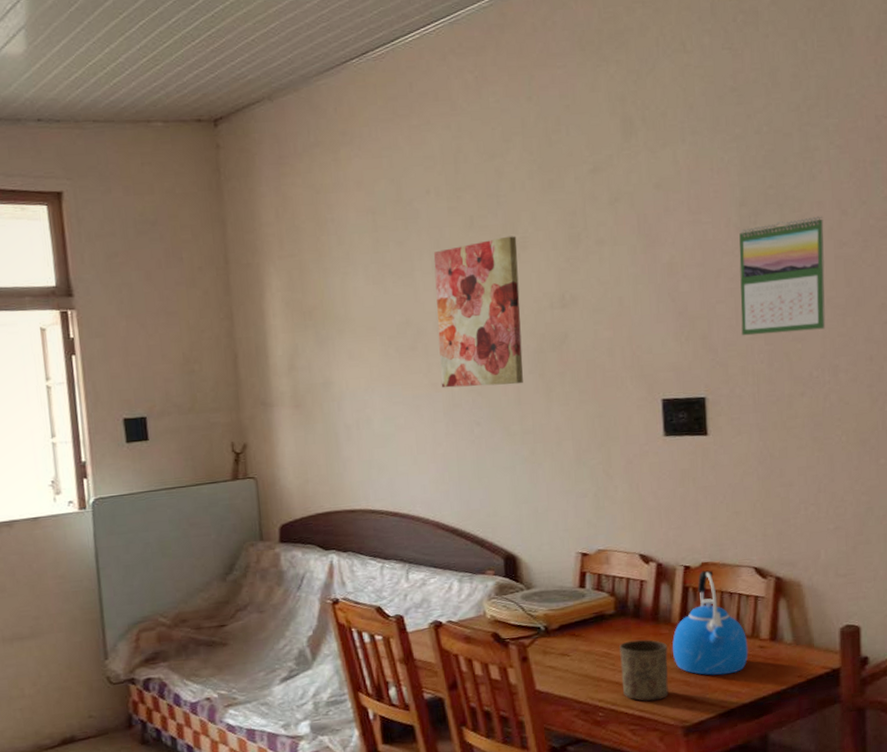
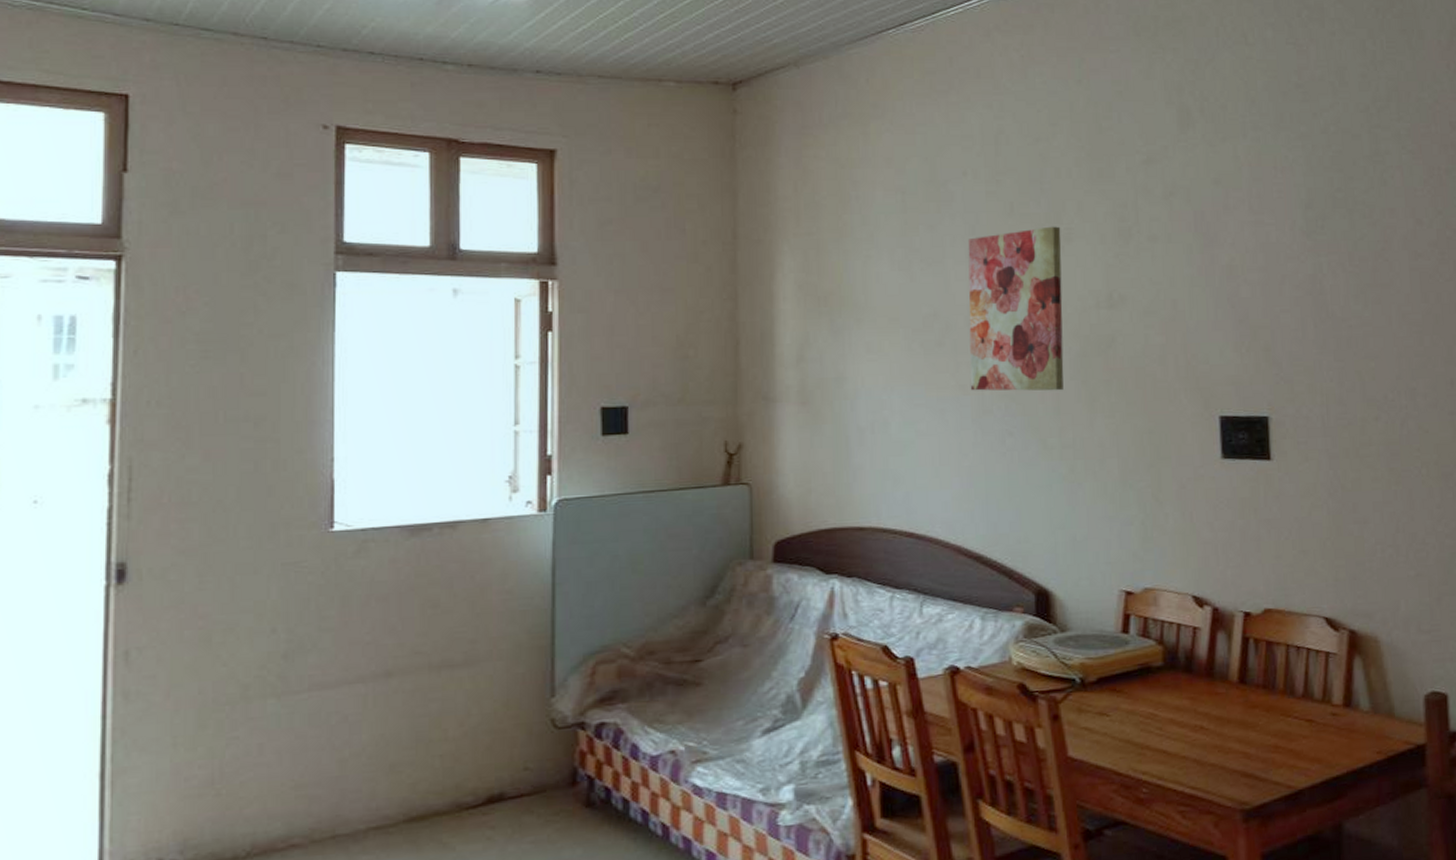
cup: present [619,639,669,701] -> none [1168,699,1225,776]
kettle: present [672,570,749,676] -> none [1230,618,1319,748]
calendar: present [739,216,826,336] -> none [1305,224,1401,350]

